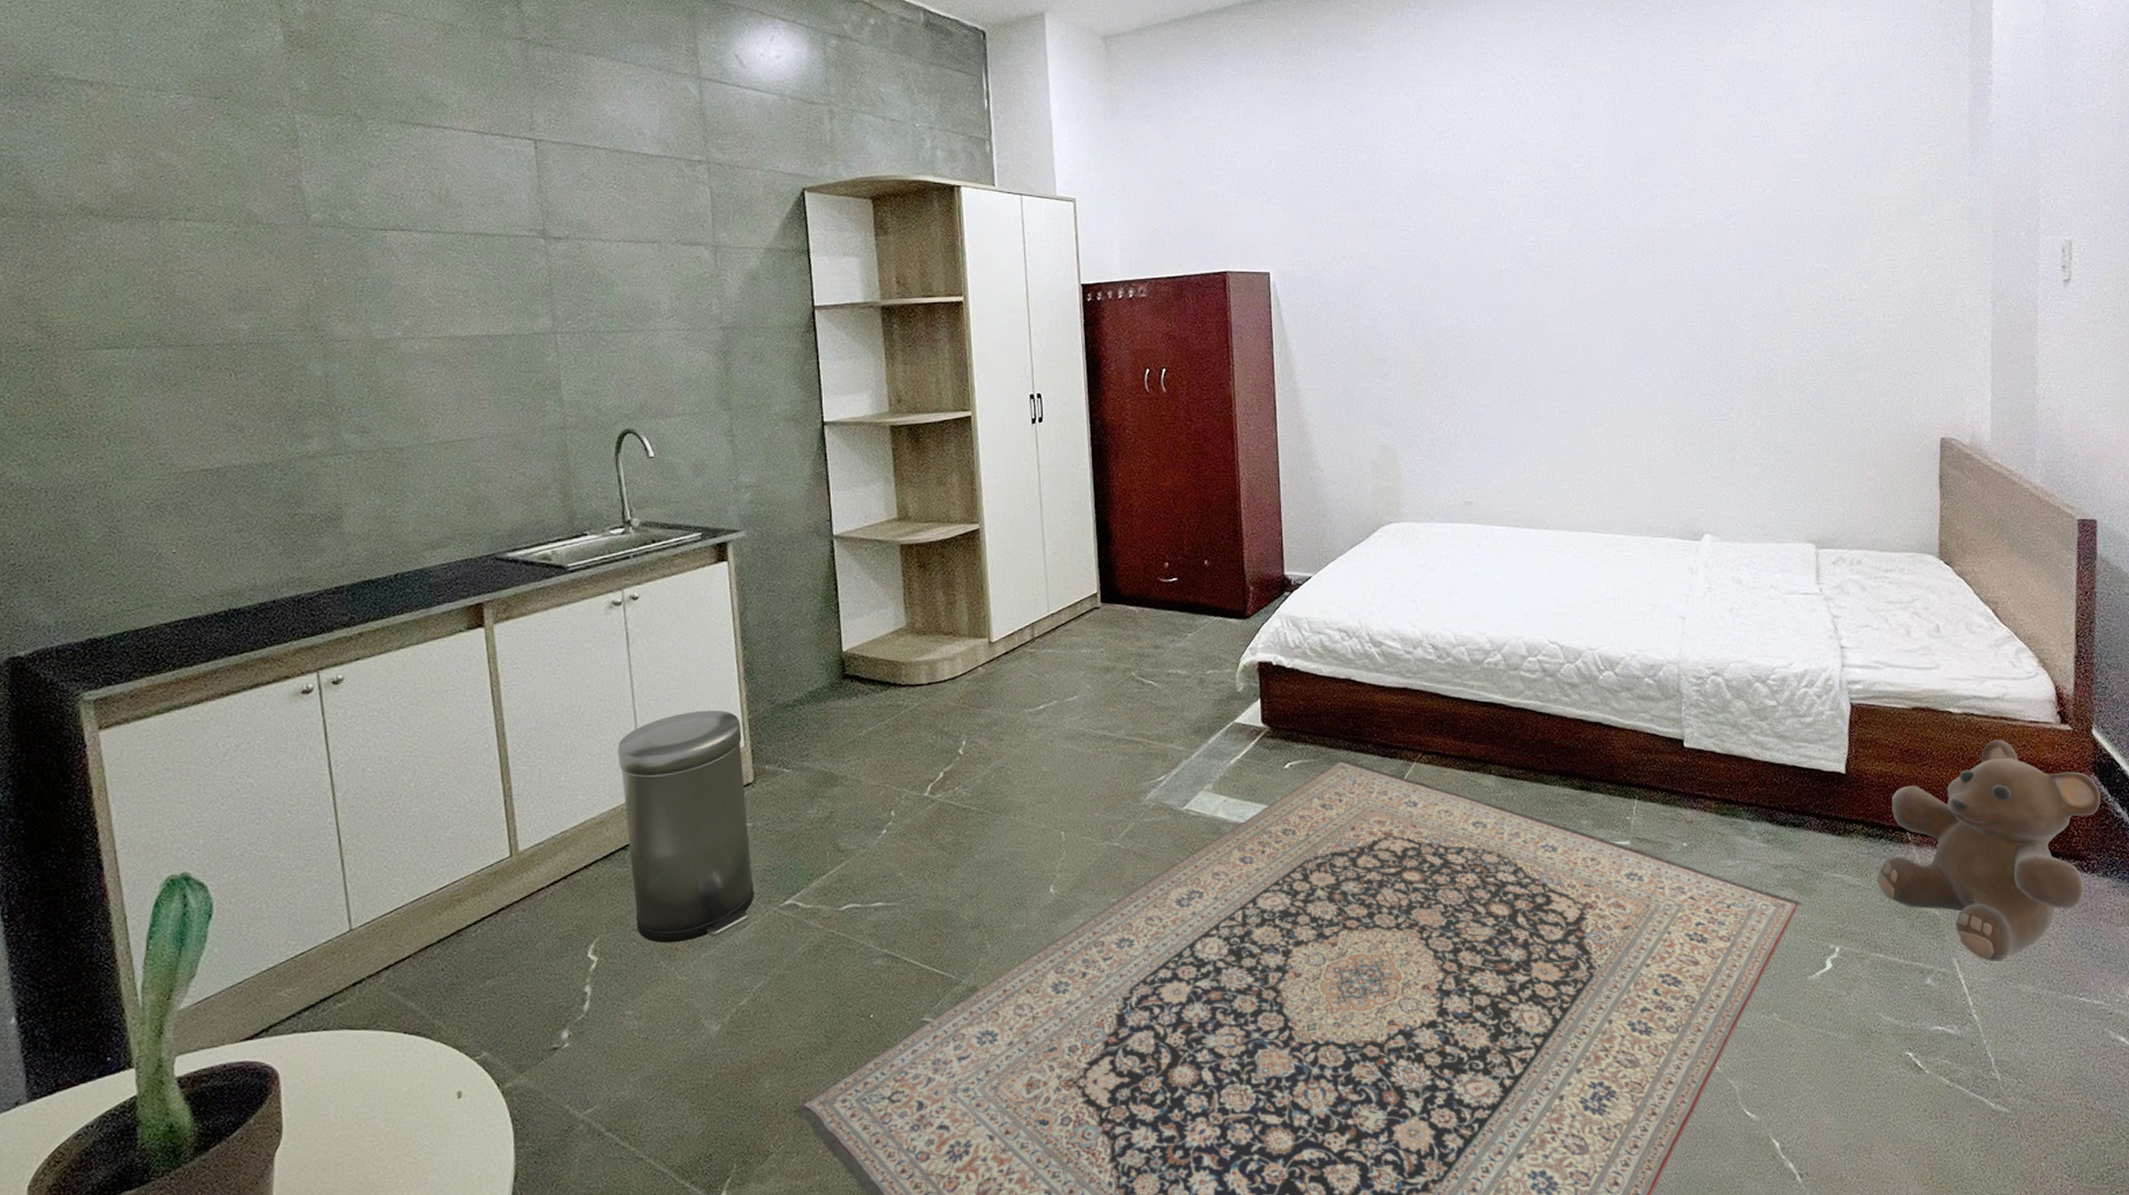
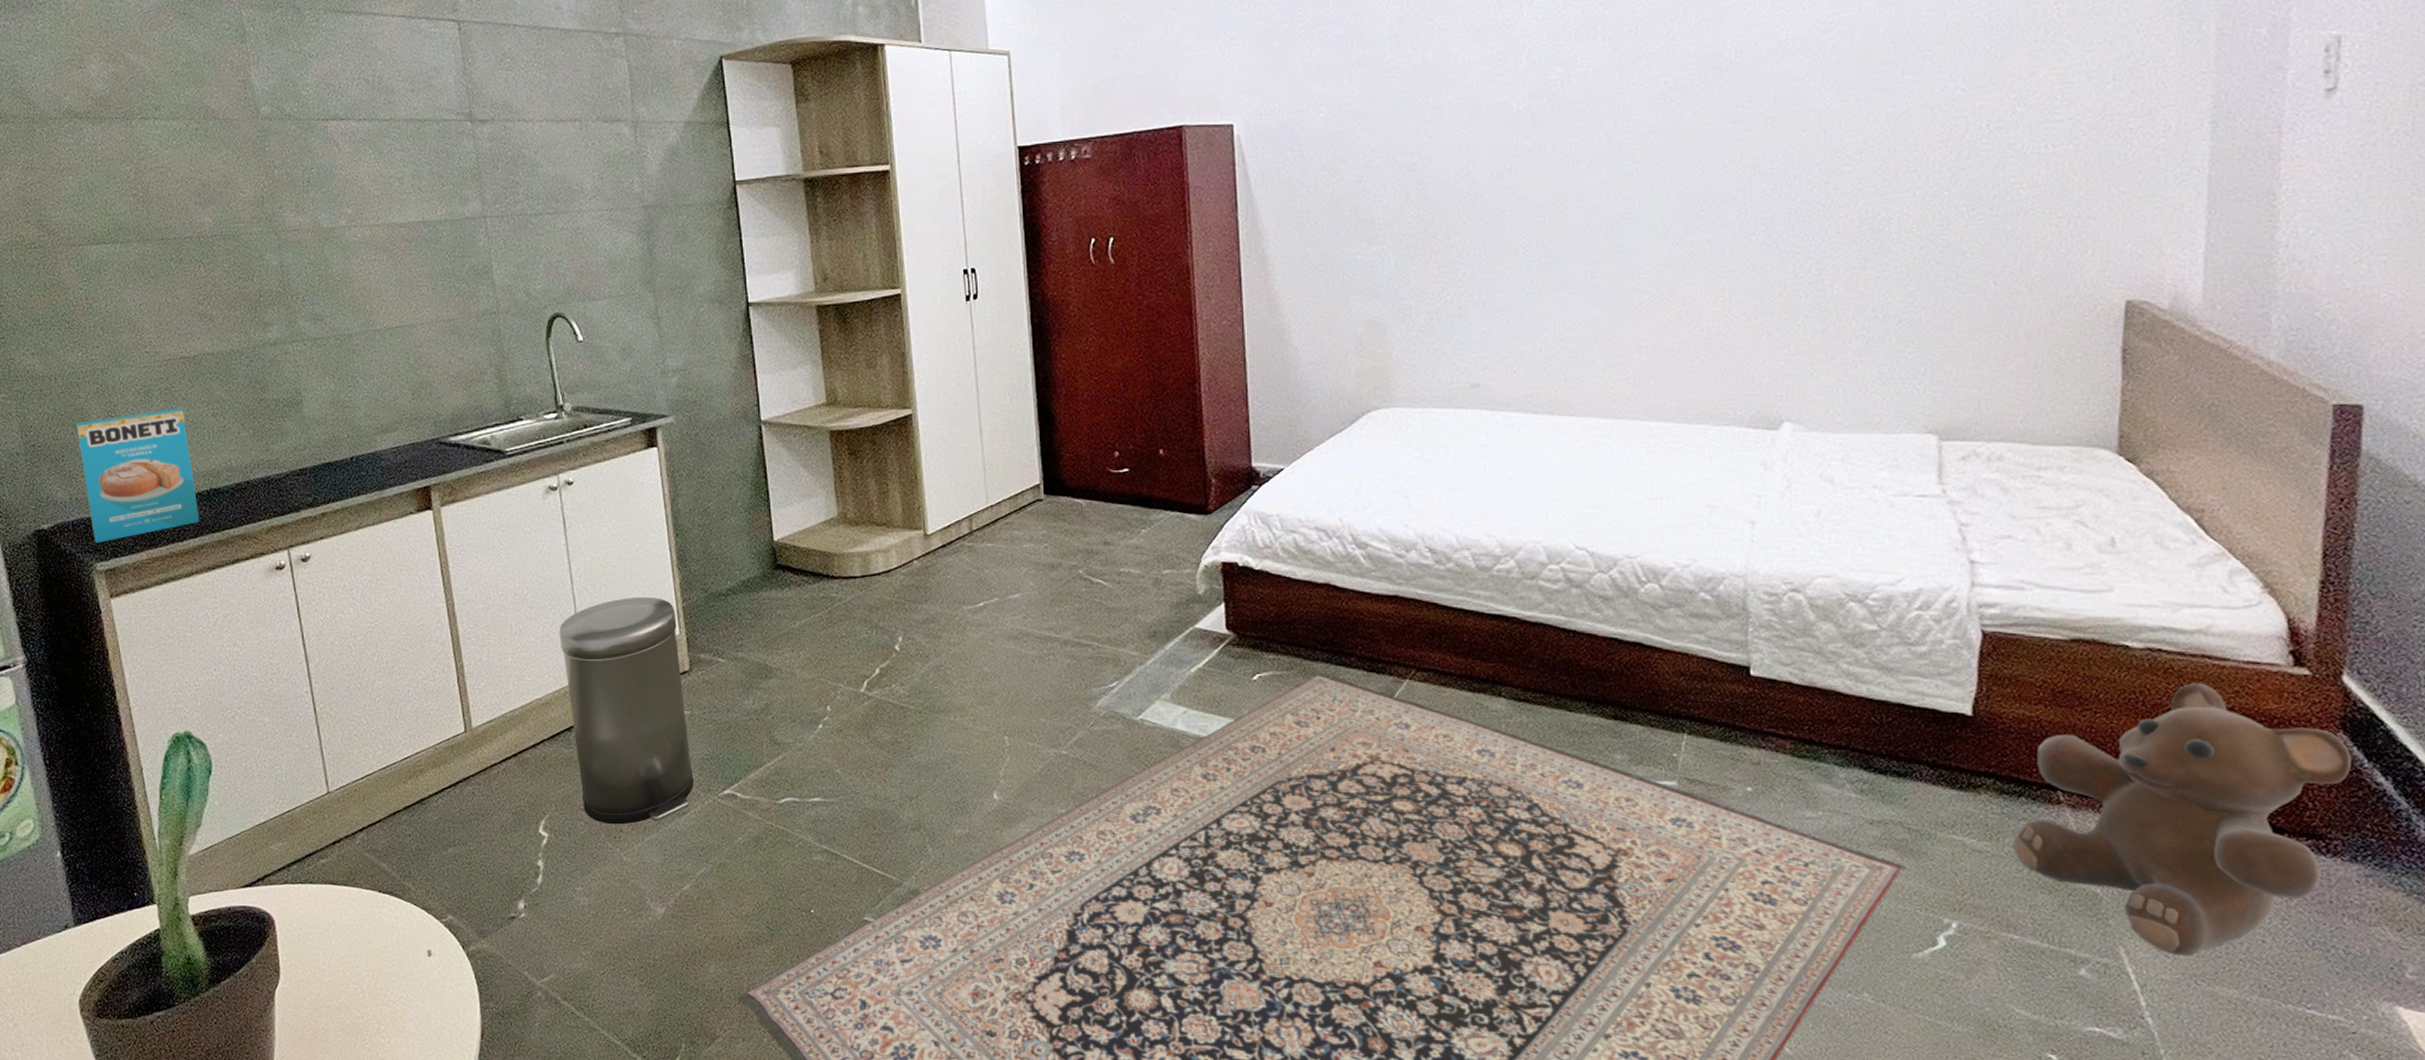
food box: none [69,523,215,671] -> present [76,408,200,544]

